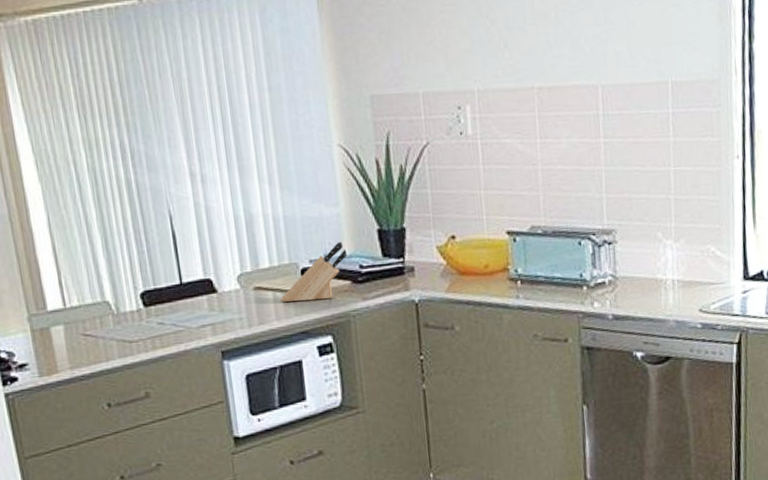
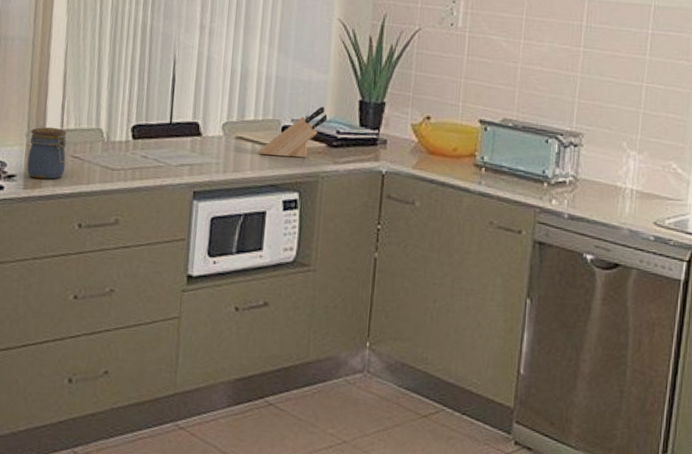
jar: none [32,307,79,364] -> present [27,127,67,179]

